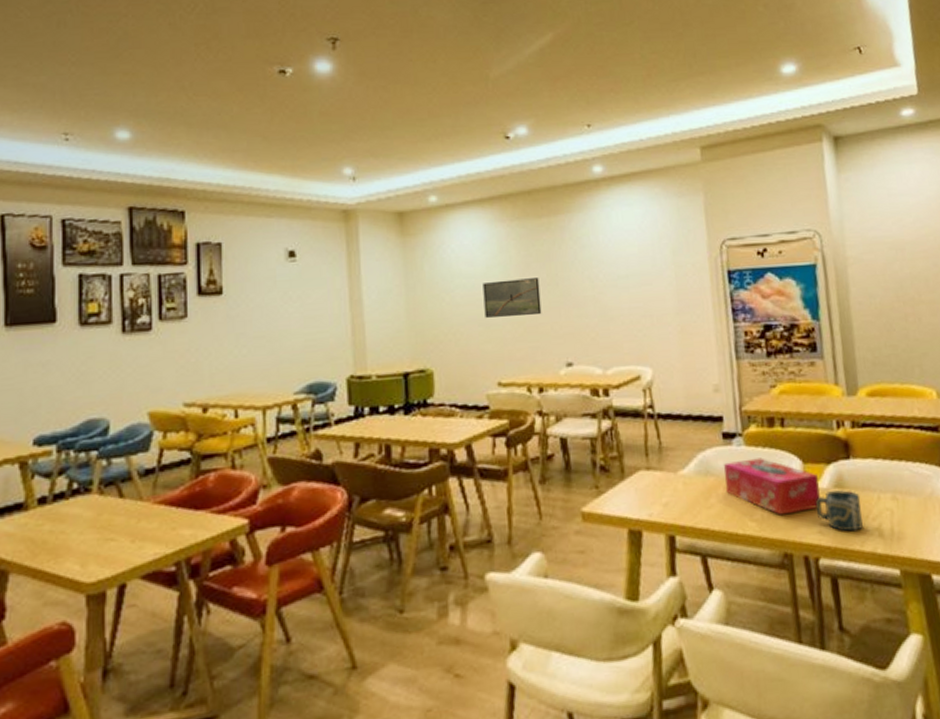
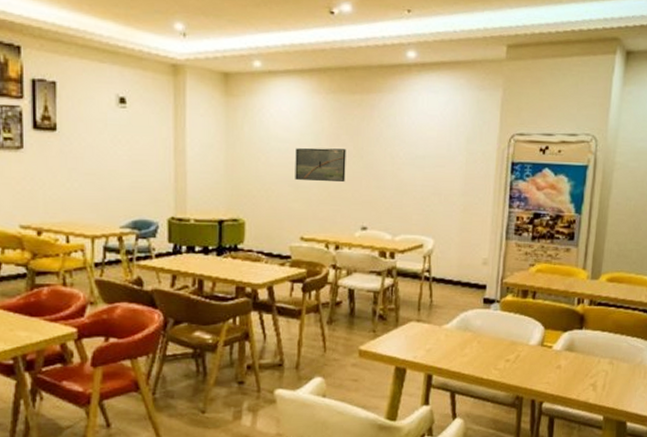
tissue box: present [724,457,820,515] -> none [478,321,554,367]
cup: present [815,490,863,532] -> none [547,353,585,385]

